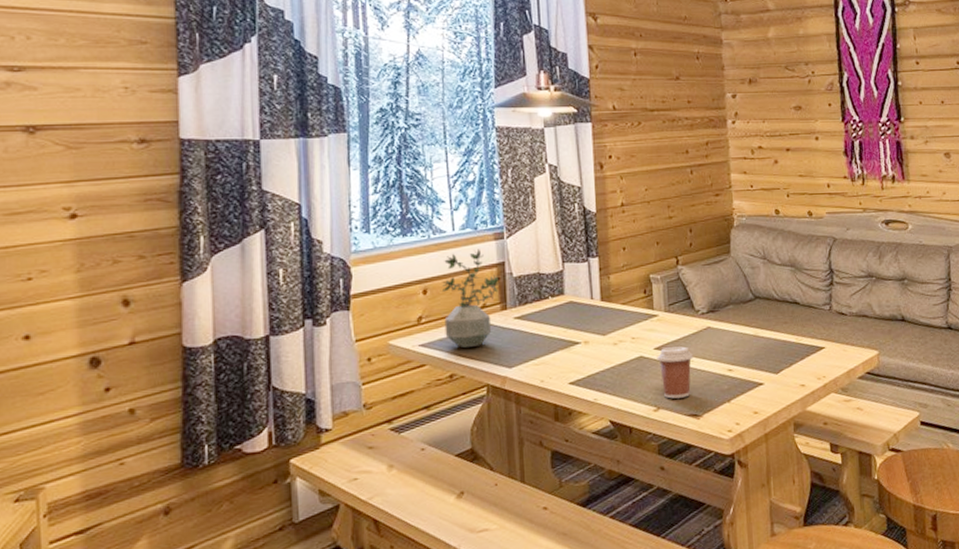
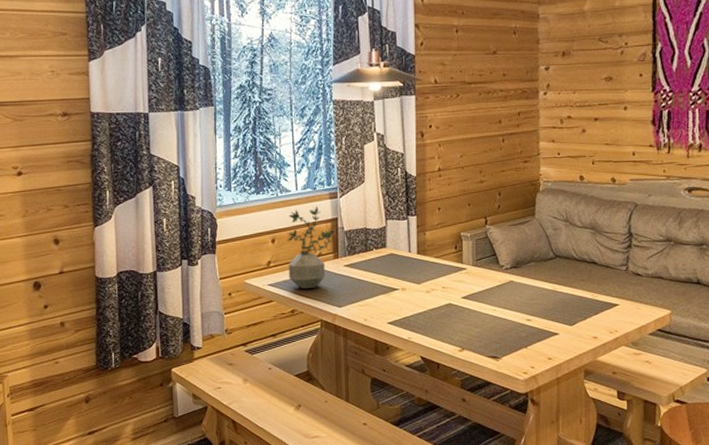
coffee cup: present [657,346,693,399] -> none [463,297,496,342]

